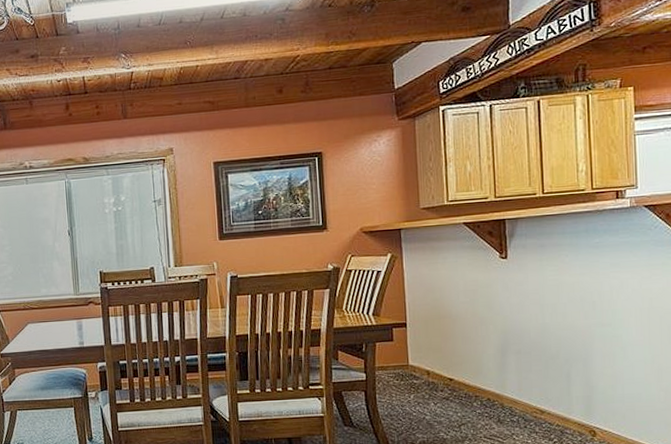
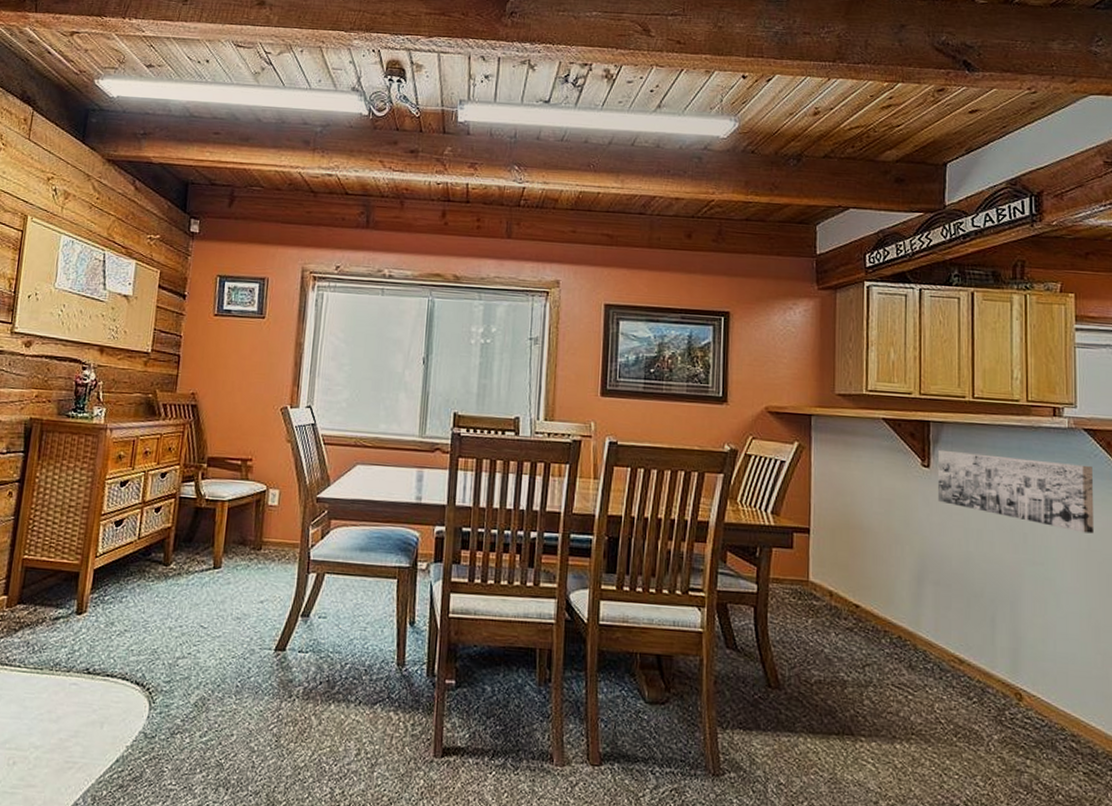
wall art: none [513,236,656,294] -> present [937,449,1095,534]

